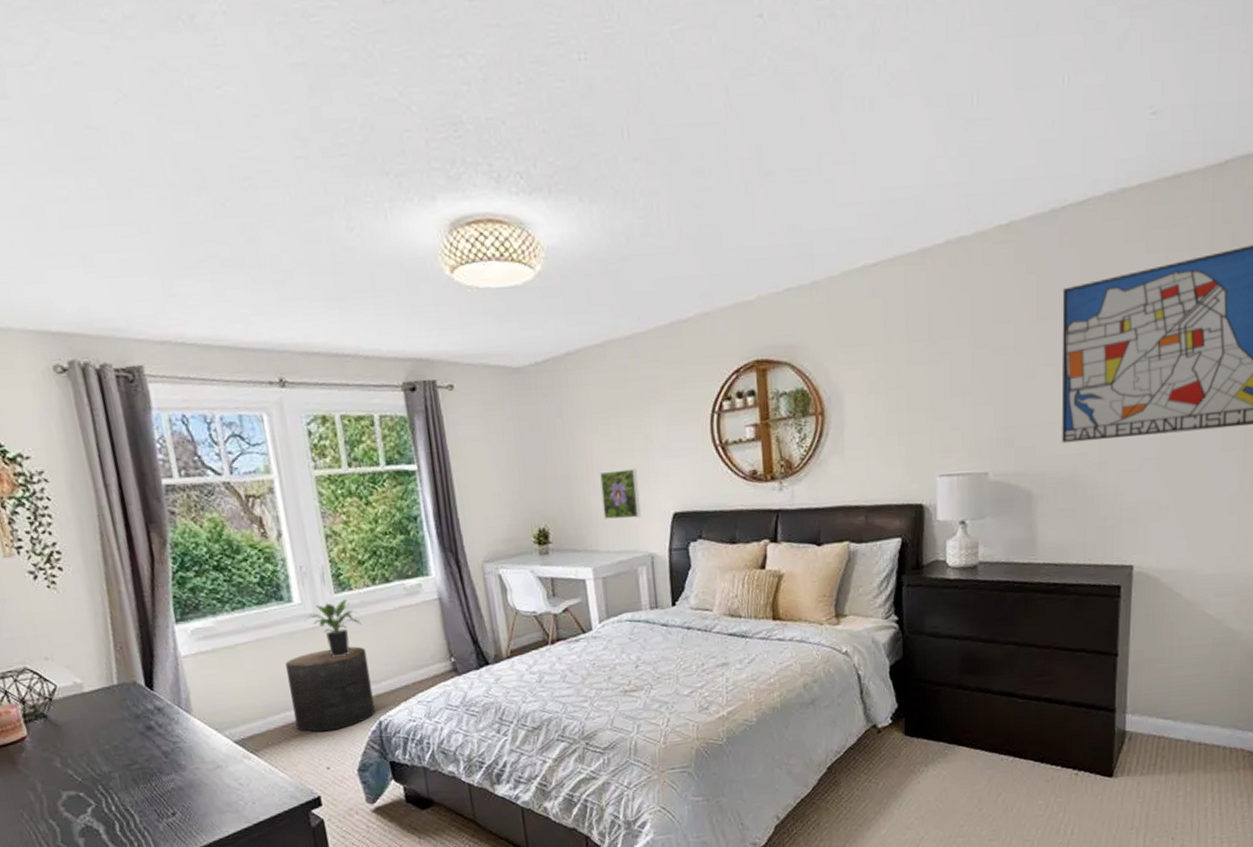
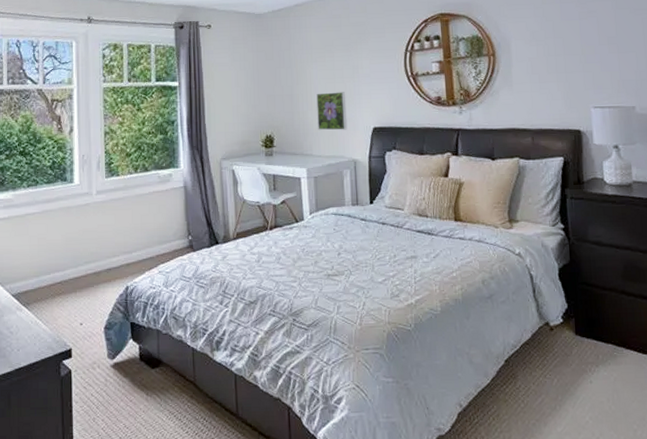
stool: present [286,646,375,732] -> none [61,222,124,292]
potted plant: present [304,599,362,657] -> none [80,183,123,230]

